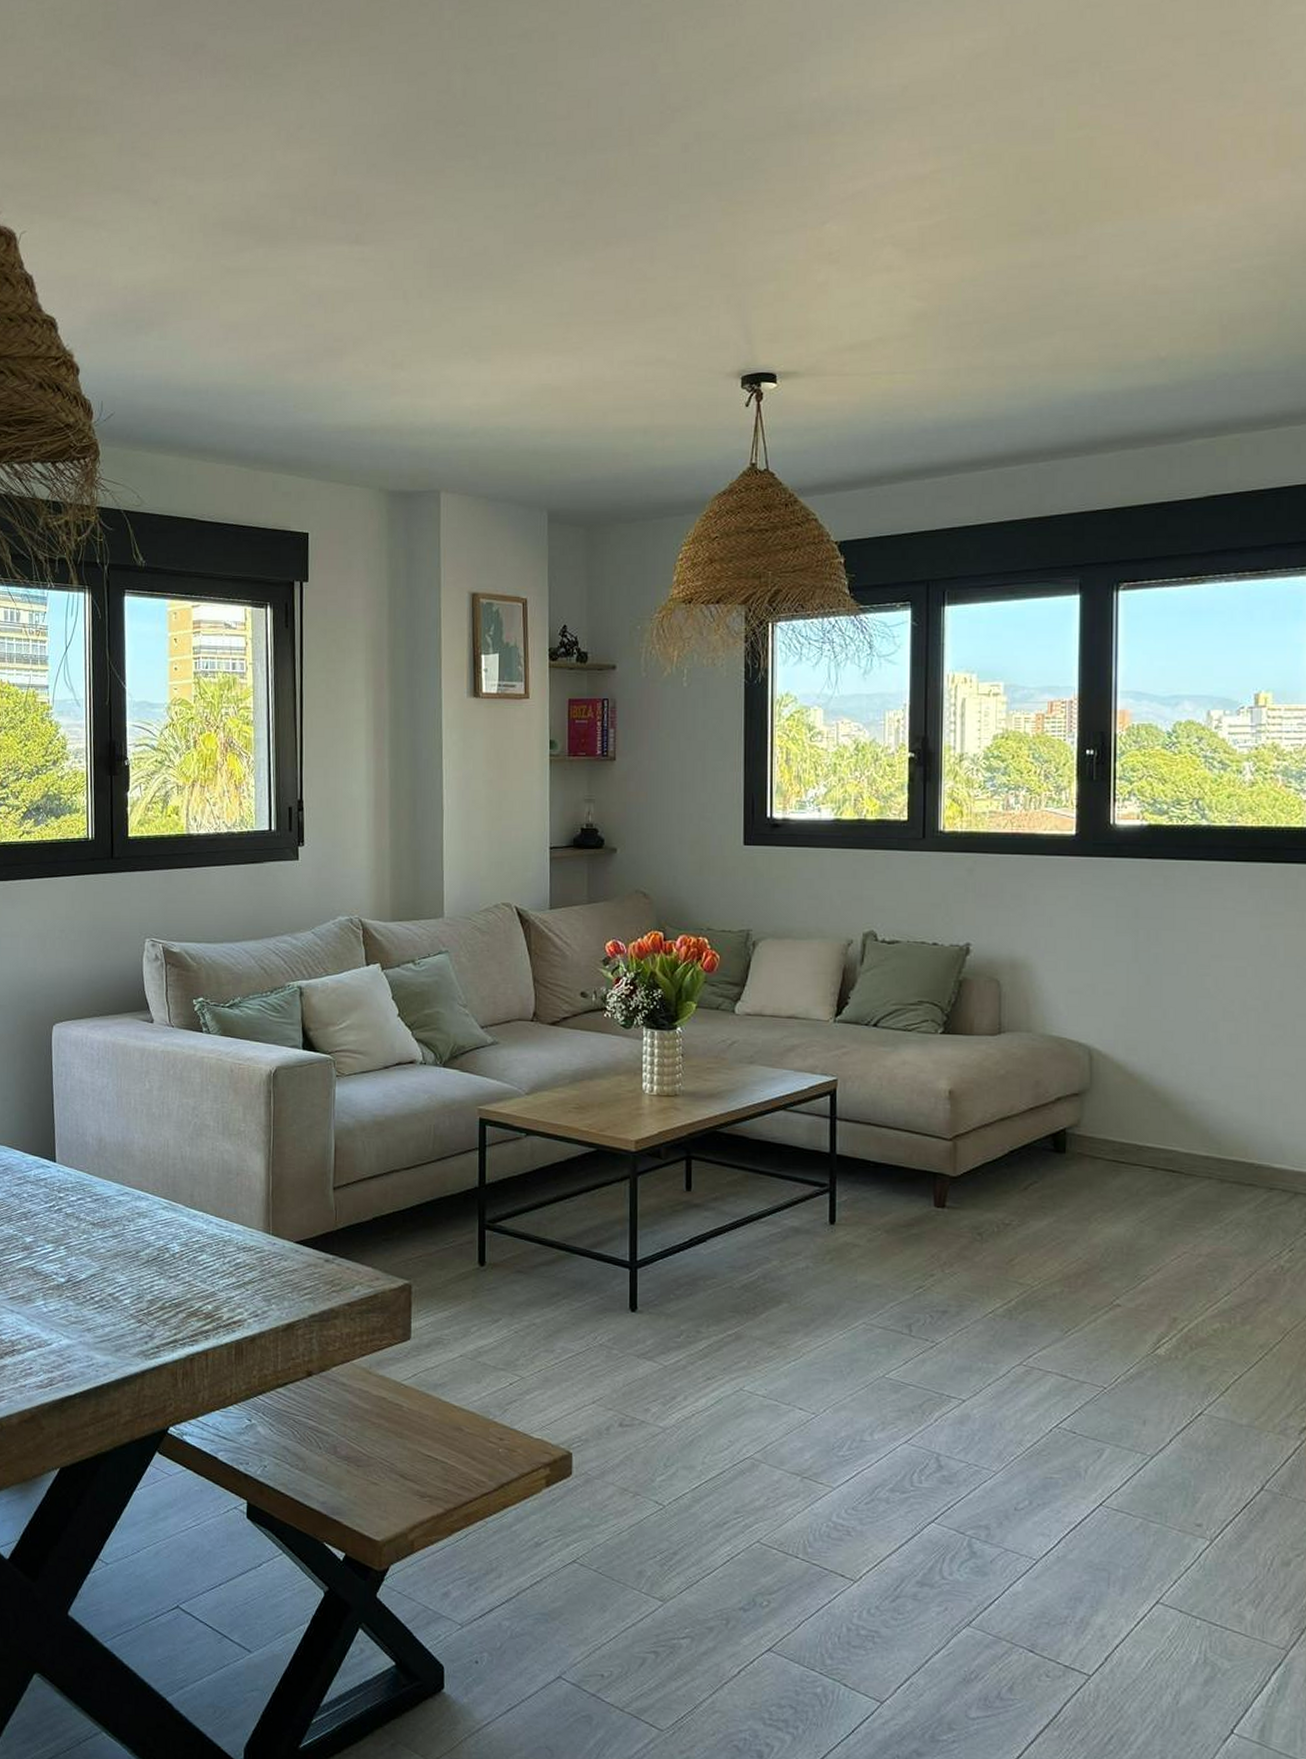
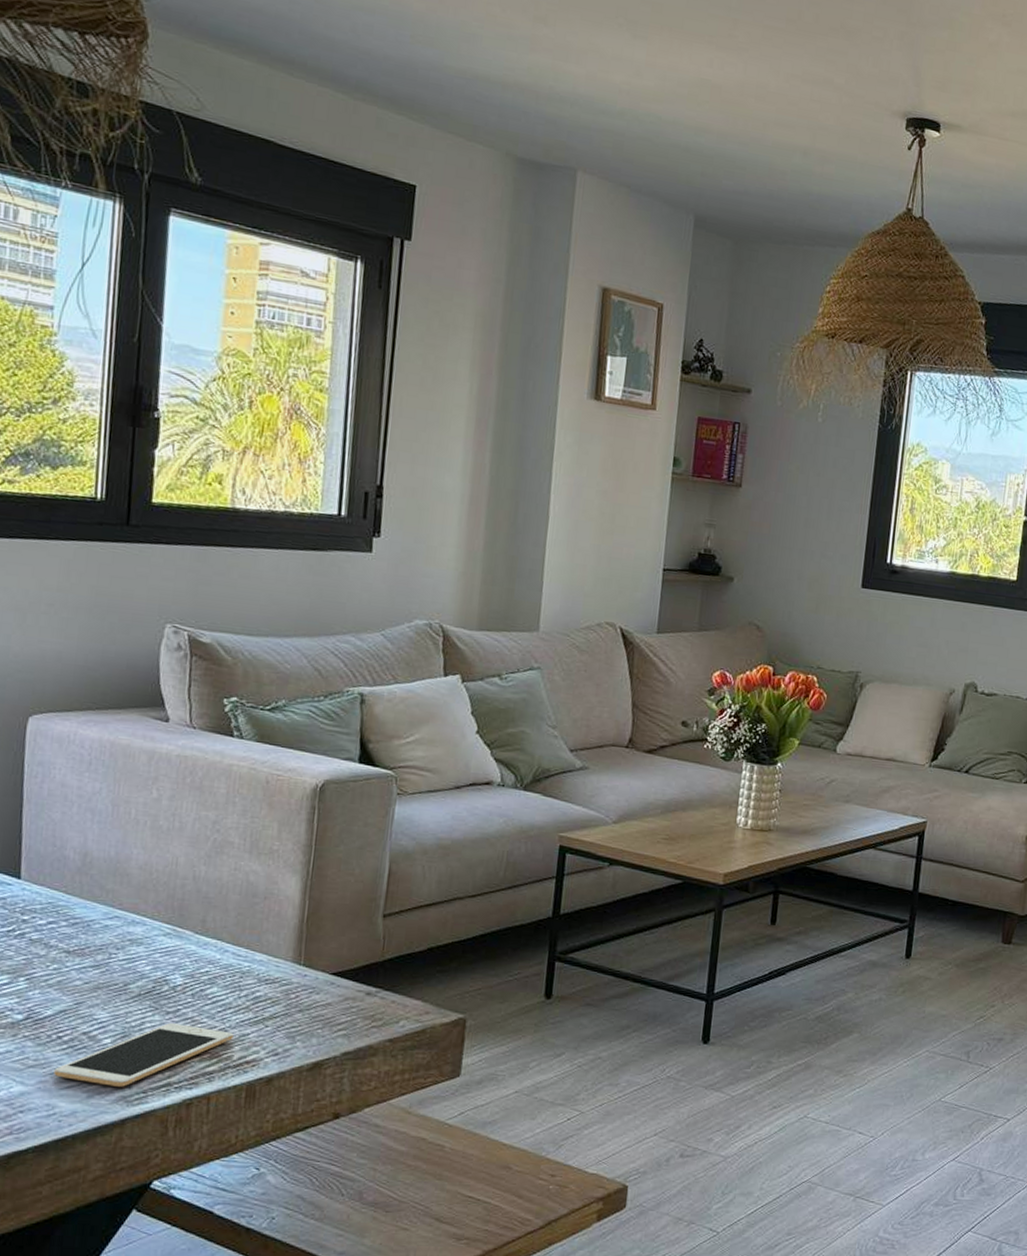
cell phone: none [90,1286,222,1342] -> present [54,1023,234,1087]

